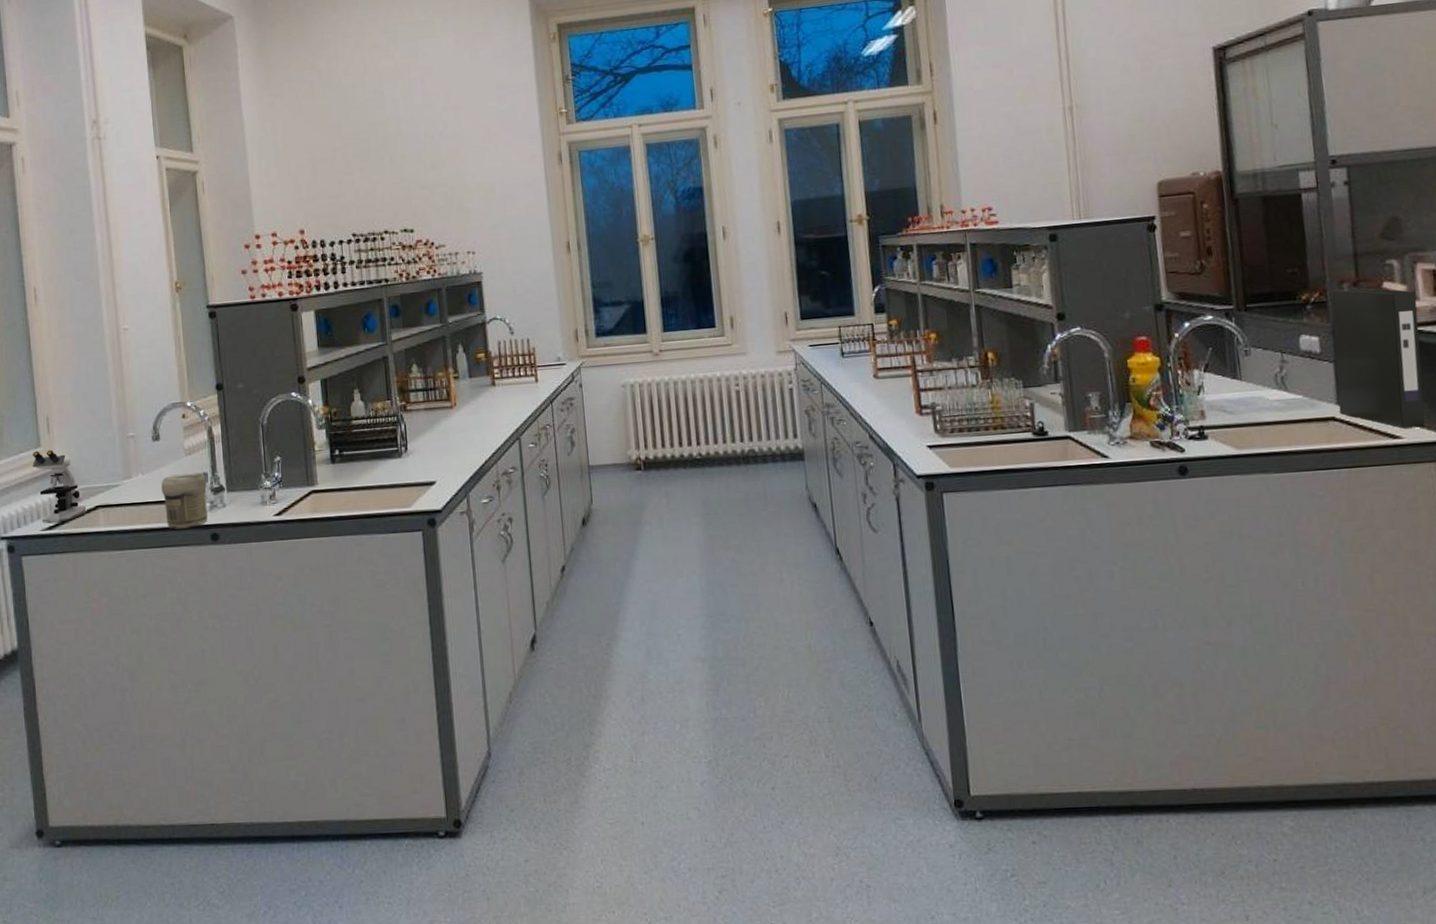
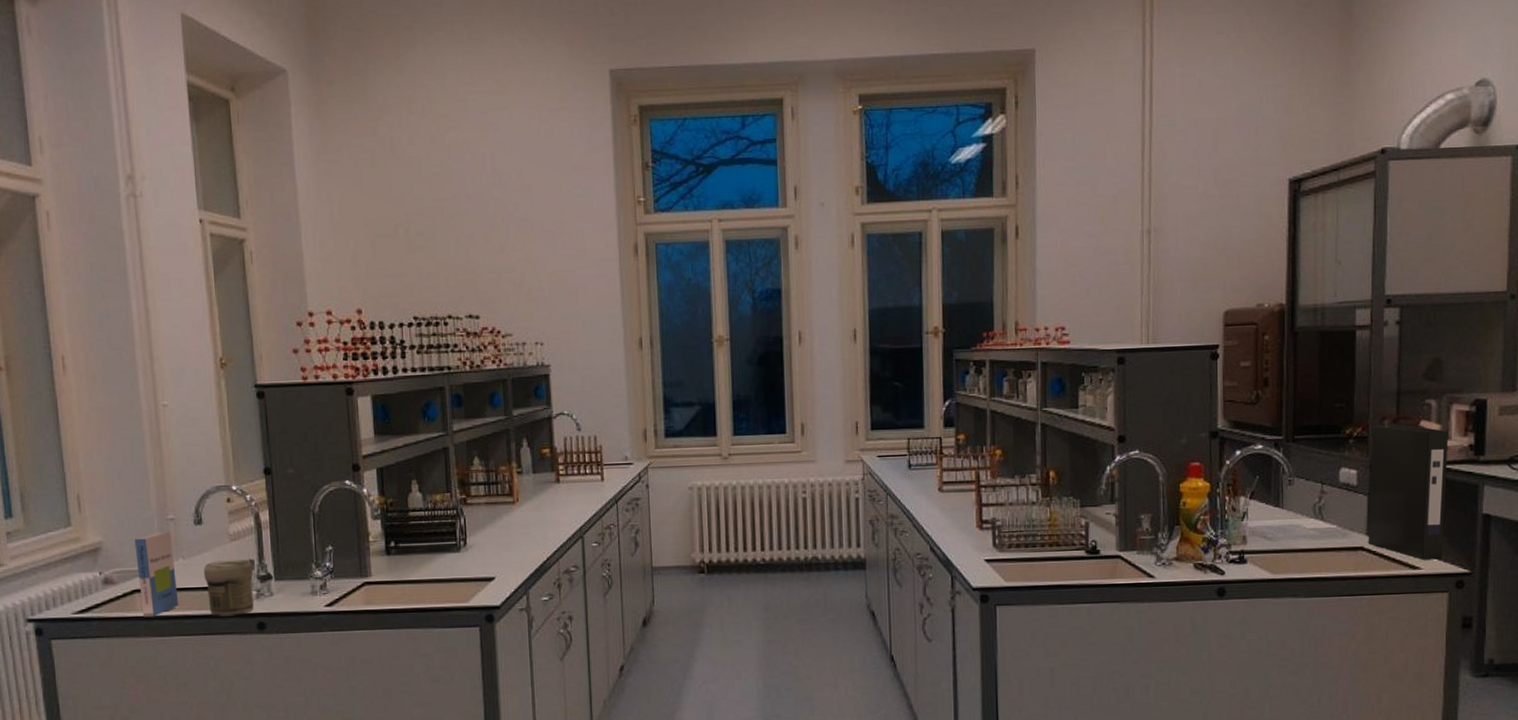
microscope: present [32,449,87,523] -> none [62,530,123,606]
book: none [98,448,139,532] -> present [134,531,179,618]

